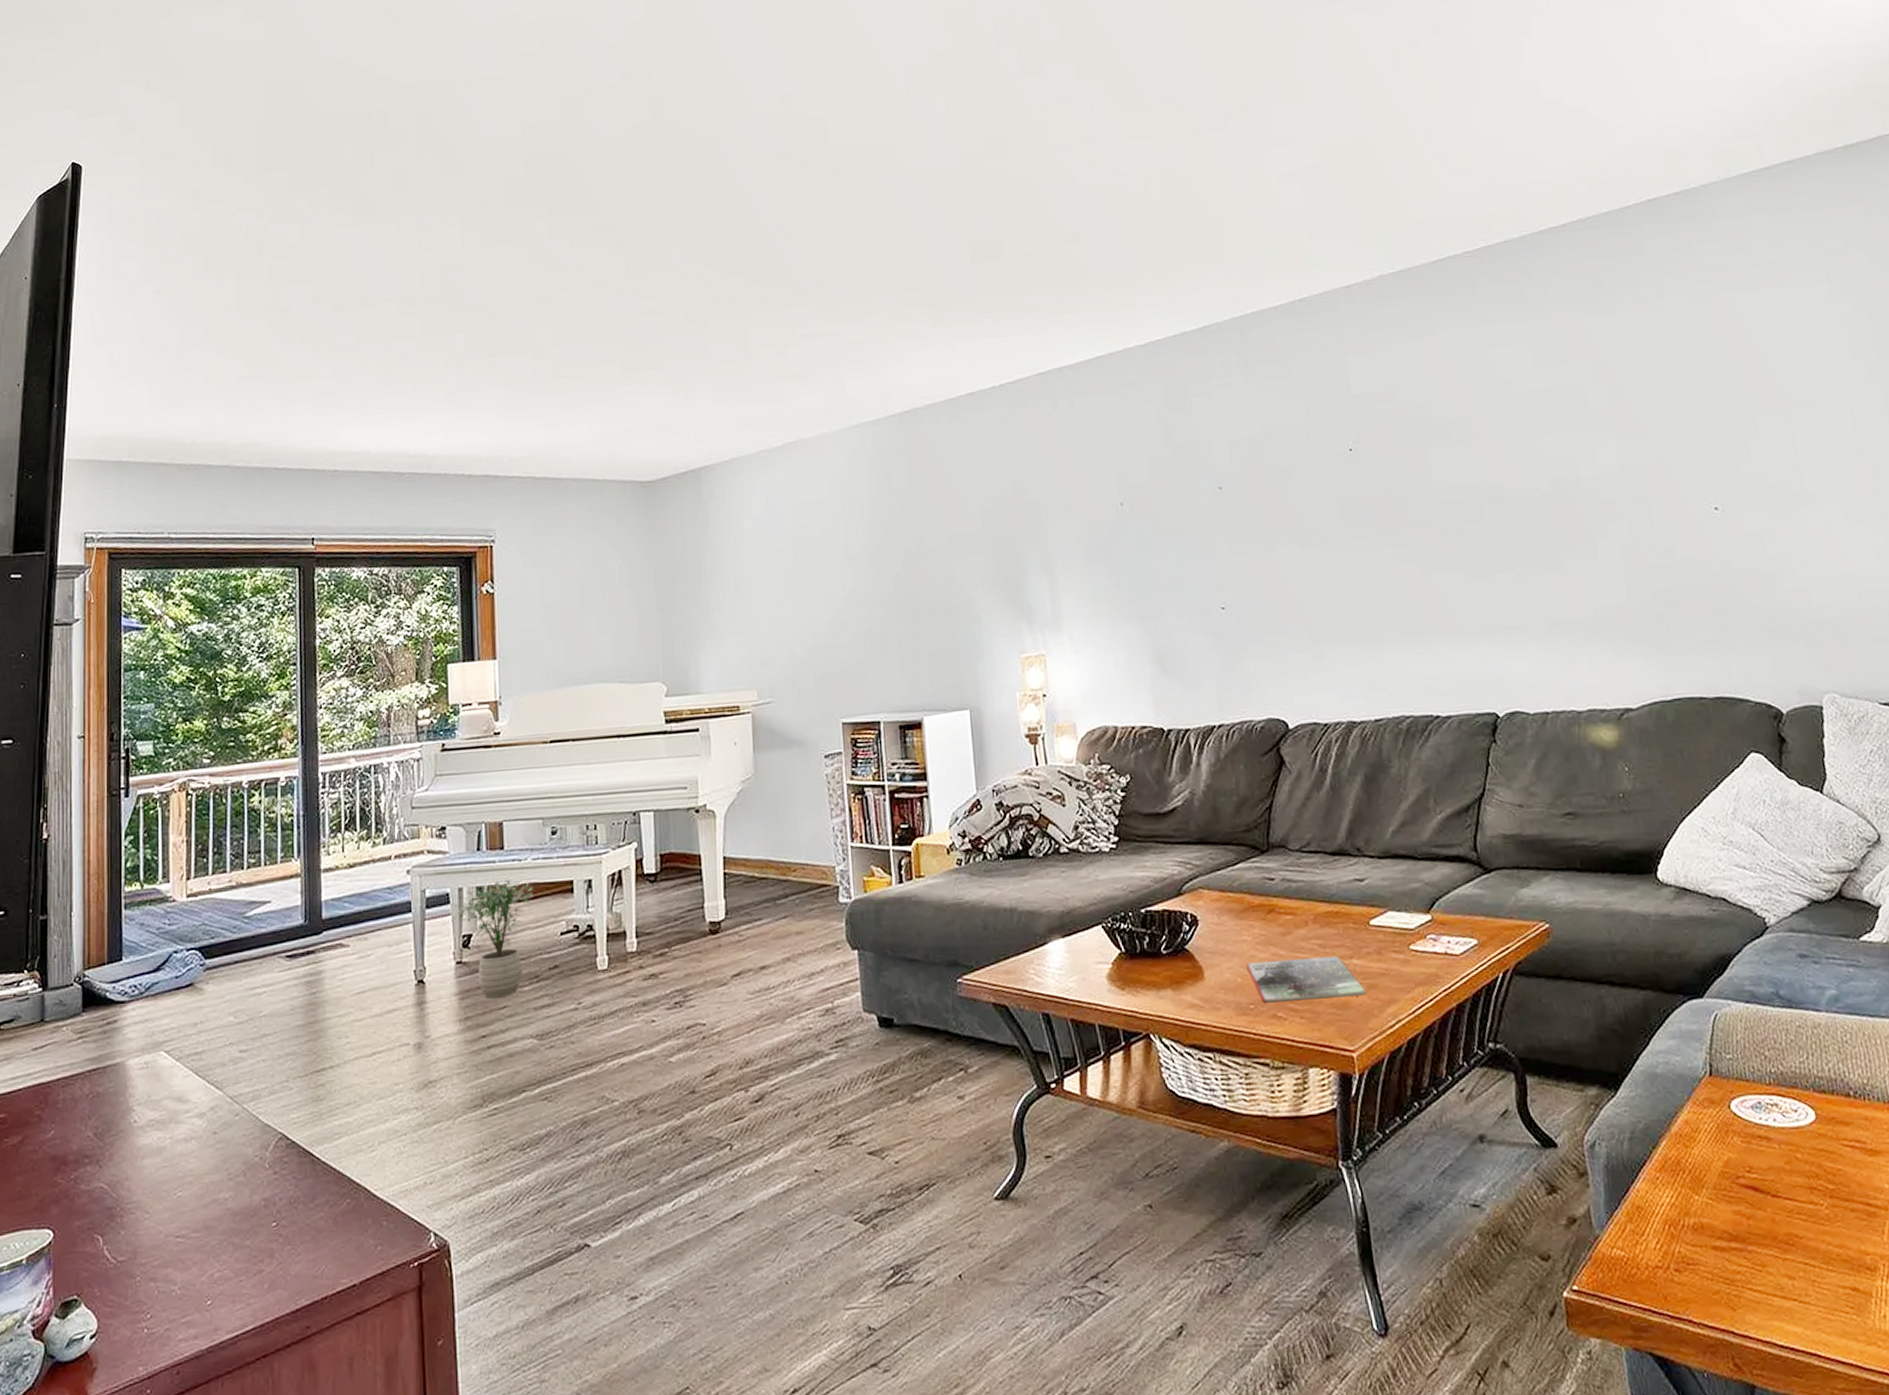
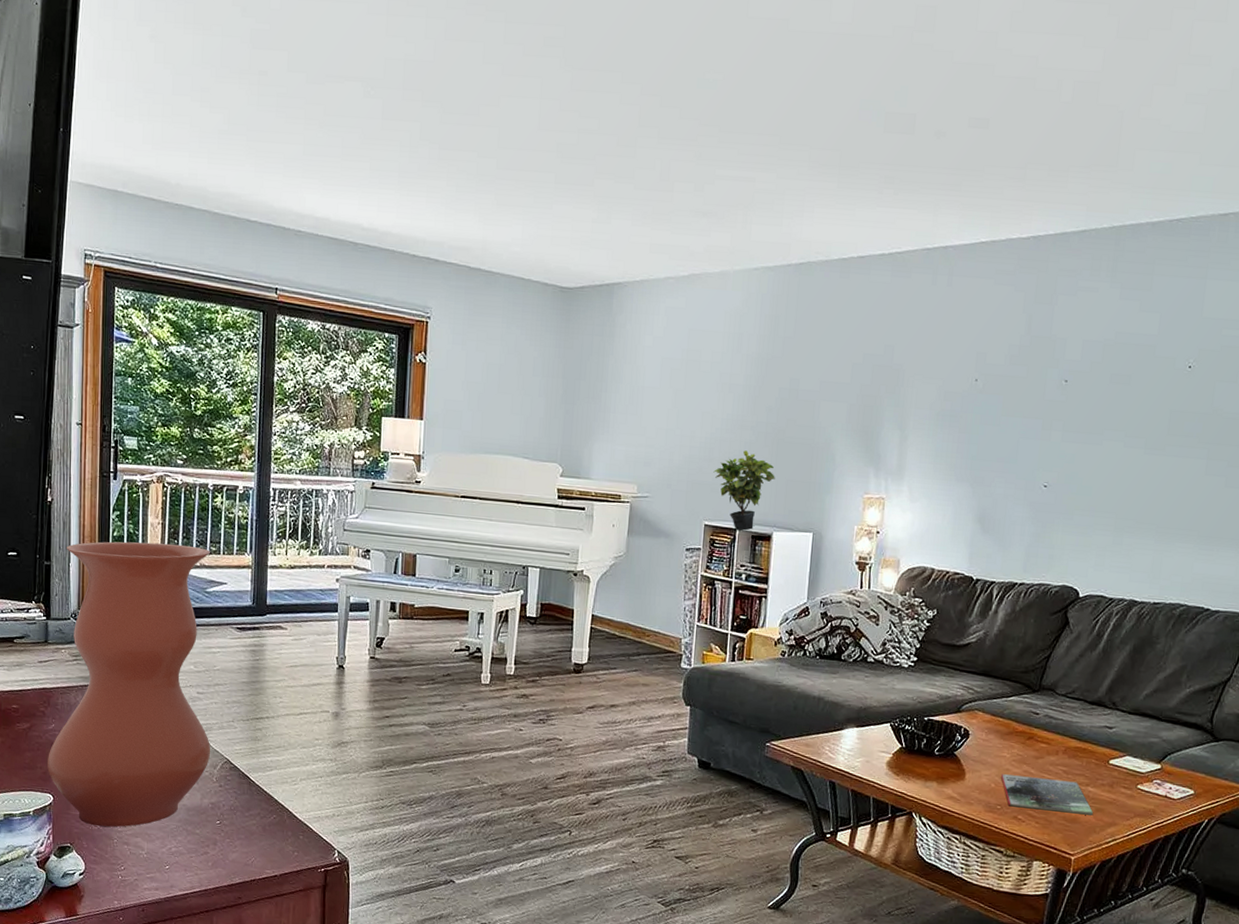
vase: none [44,862,261,1263] -> present [47,541,211,827]
potted plant: present [452,879,533,999] -> none [370,599,436,691]
potted plant: none [843,628,916,724] -> present [713,450,775,532]

